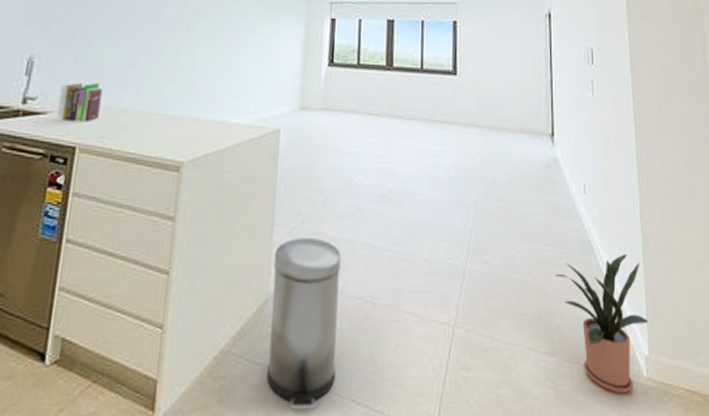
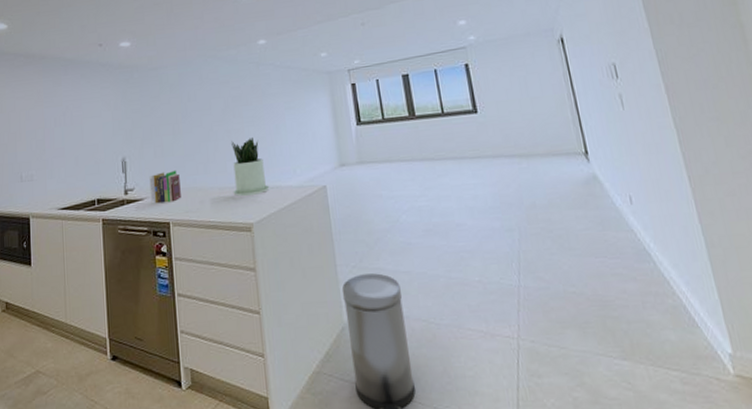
planter: none [166,59,213,128] -> present [231,137,270,196]
house plant: present [556,253,648,394] -> none [614,256,726,392]

